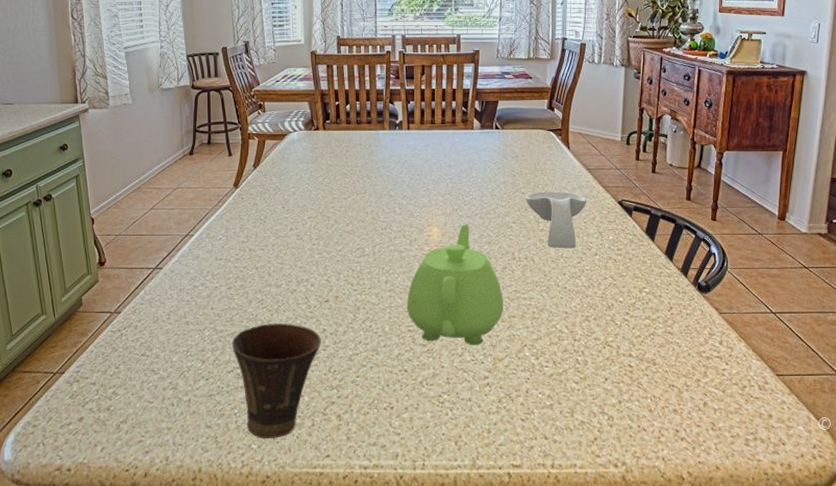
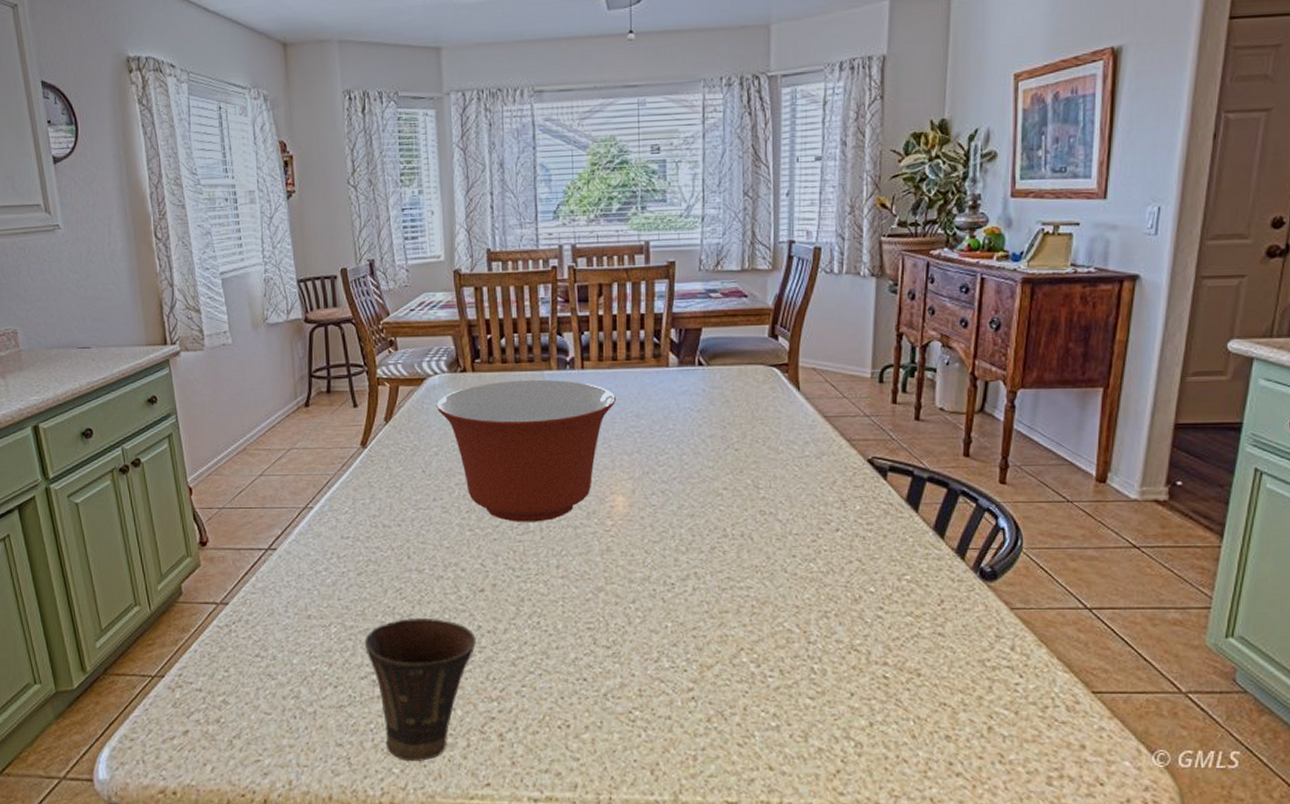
mixing bowl: none [294,137,433,247] -> present [436,379,616,522]
teapot: present [406,224,503,346] -> none [584,491,712,649]
spoon rest: present [525,192,587,249] -> none [739,447,825,523]

